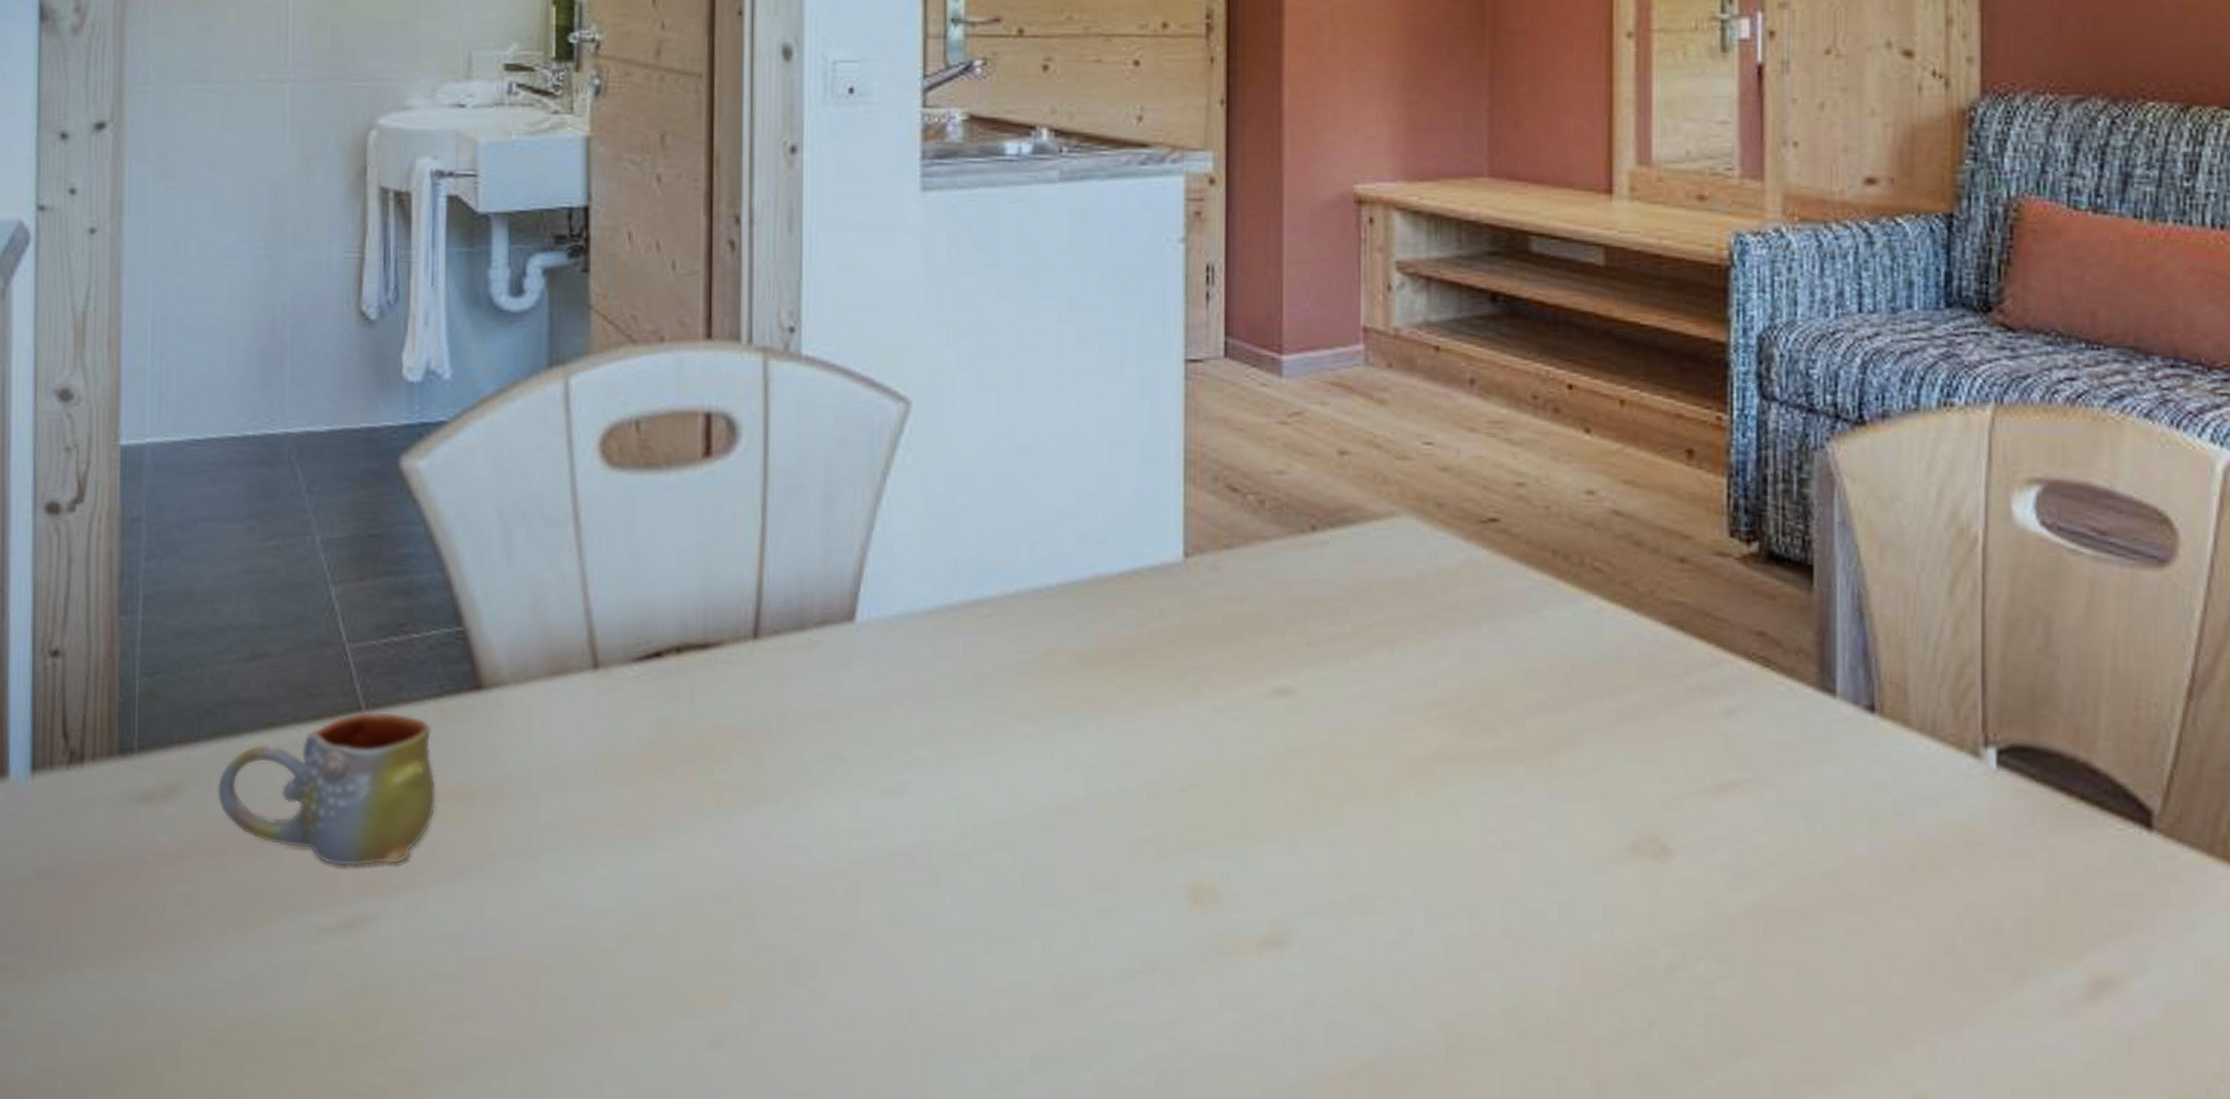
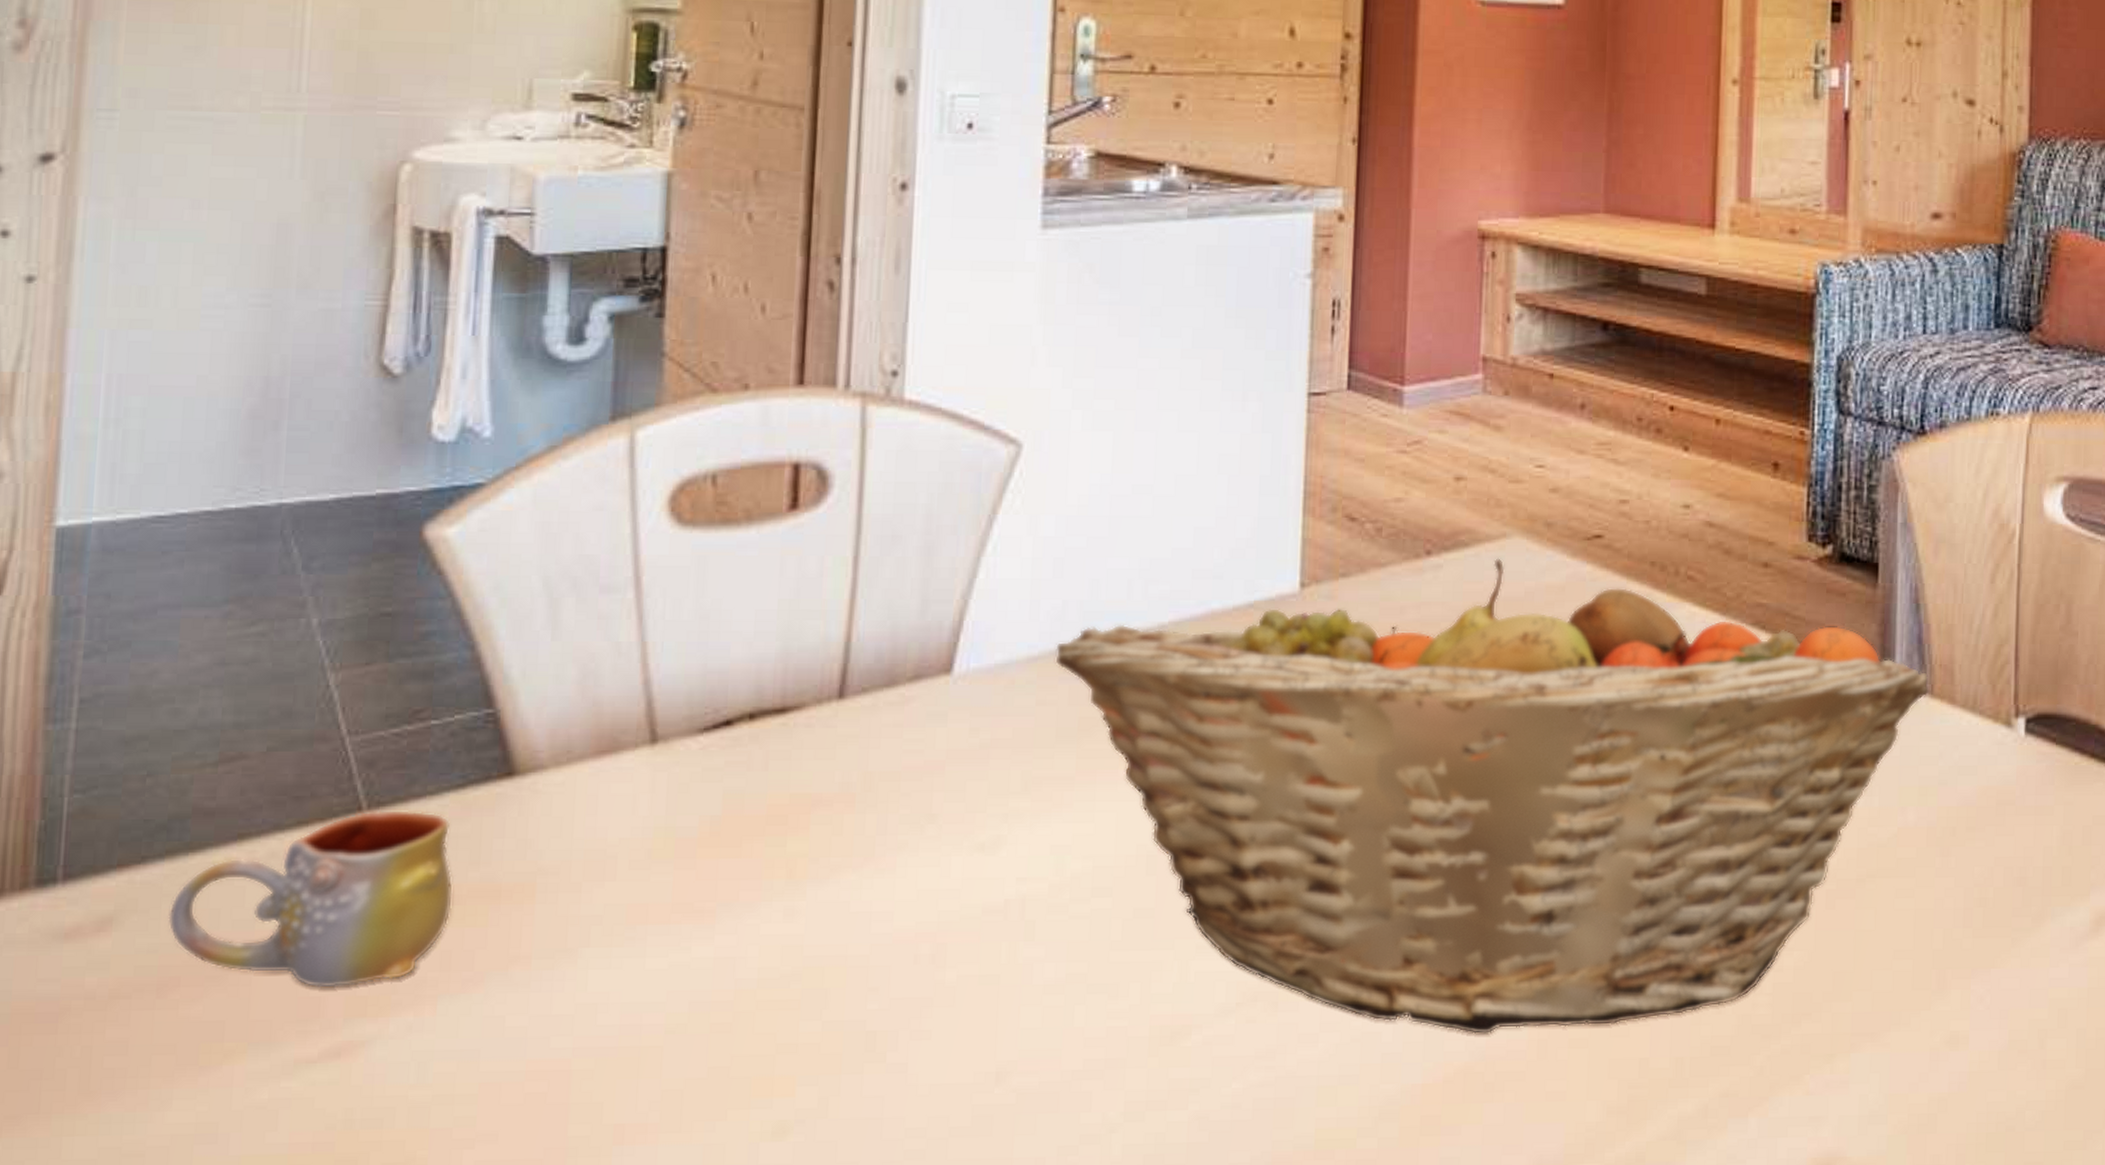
fruit basket: none [949,537,1879,1038] -> present [1055,558,1930,1035]

